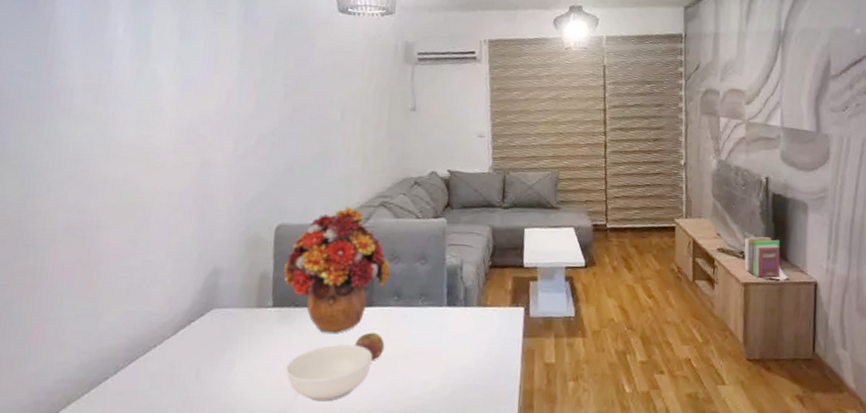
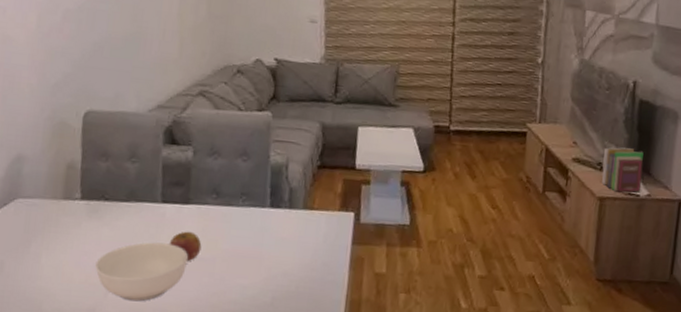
flower arrangement: present [283,206,391,333] -> none [92,93,209,230]

